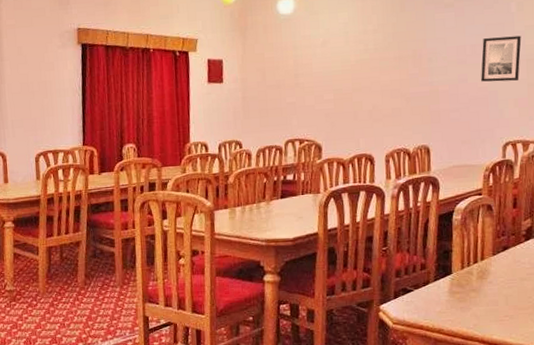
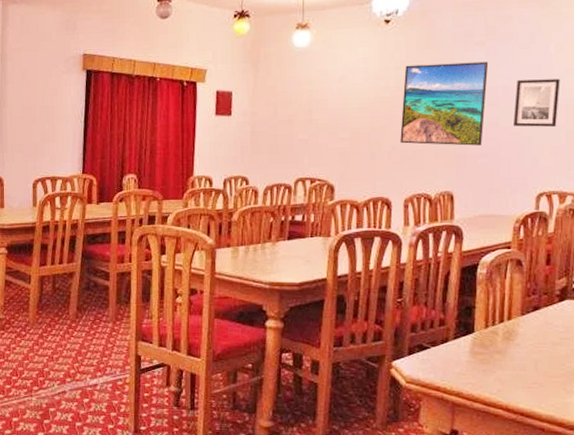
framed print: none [380,22,458,103] -> present [400,61,489,146]

